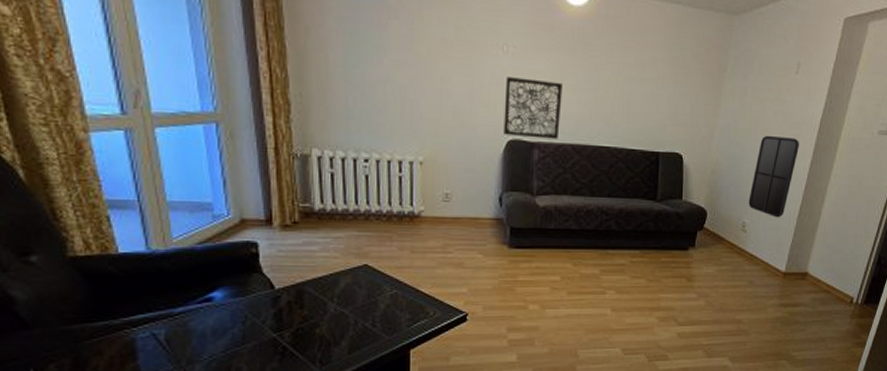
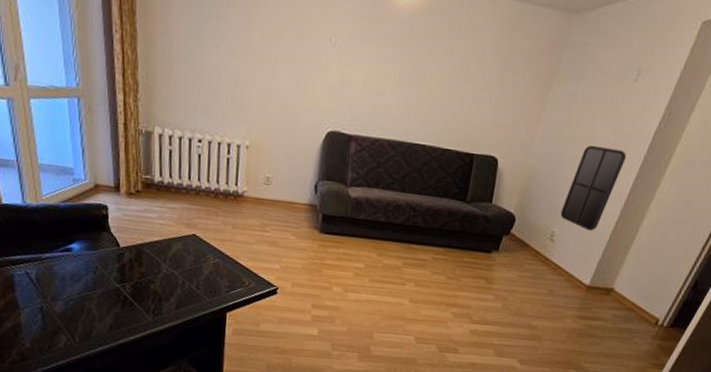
wall art: present [503,77,563,139] -> none [324,69,385,134]

